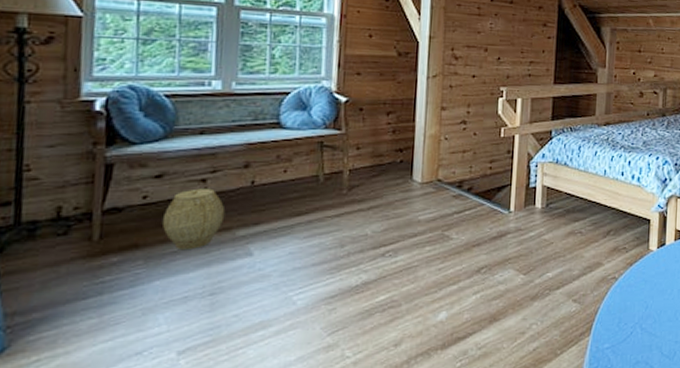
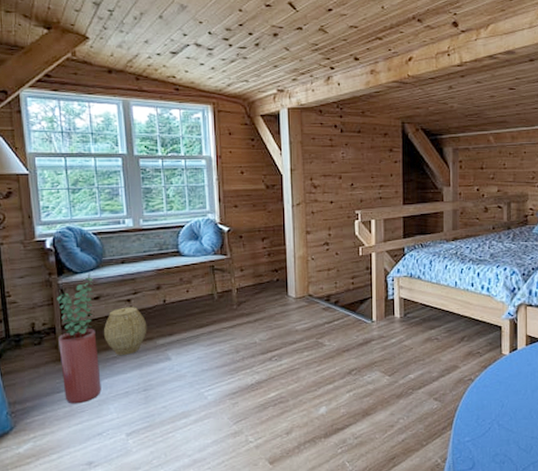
vase: none [93,145,157,314] -> present [57,273,101,404]

